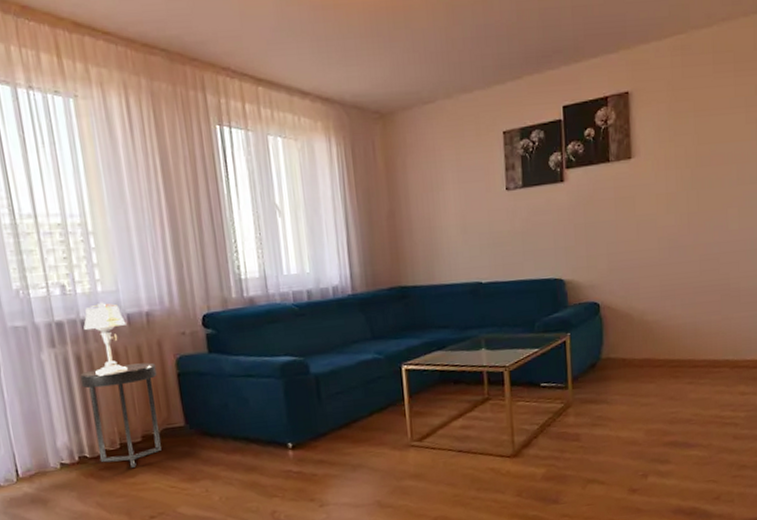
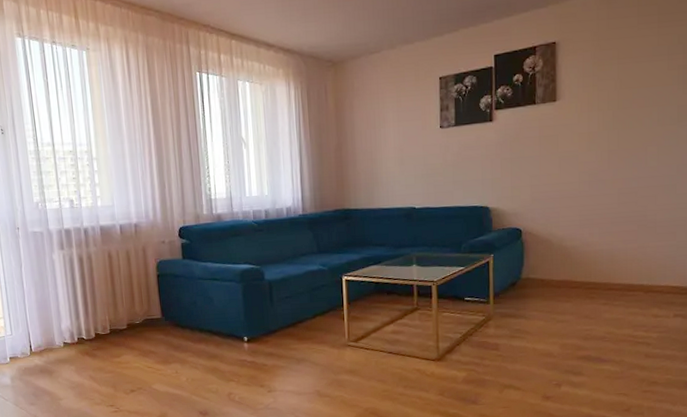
side table: present [80,362,161,468] -> none [81,264,142,349]
table lamp: present [83,302,127,375] -> none [86,214,119,273]

